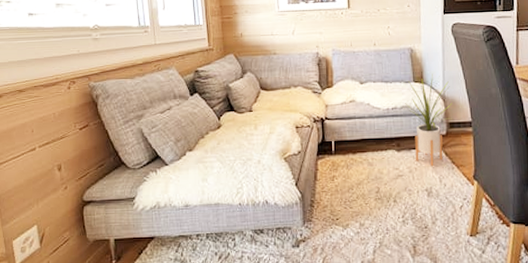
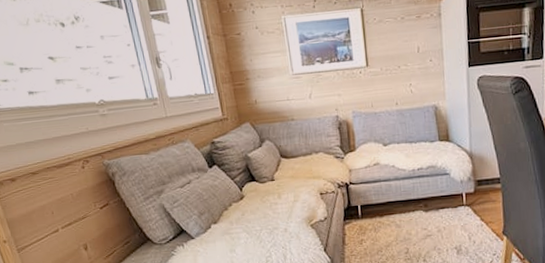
house plant: present [405,74,452,166] -> none [431,131,480,224]

